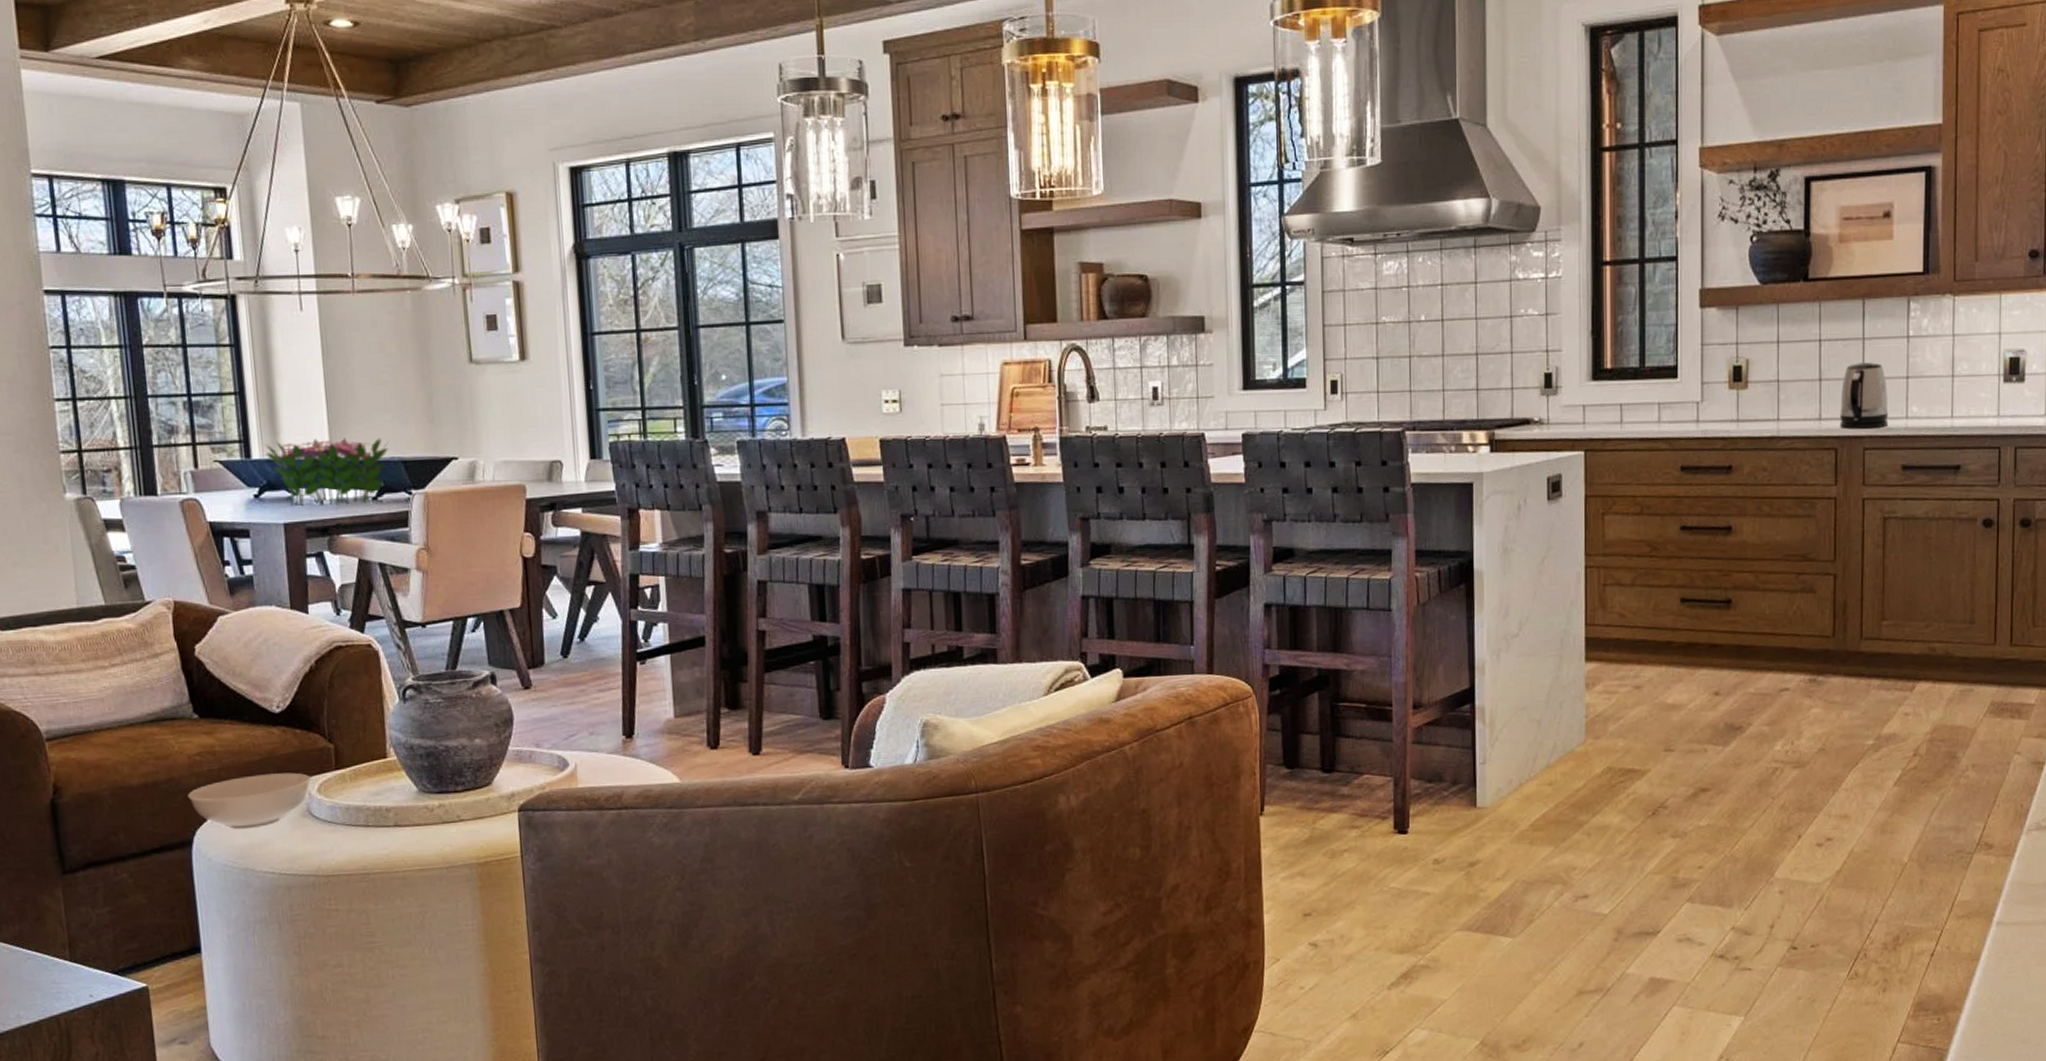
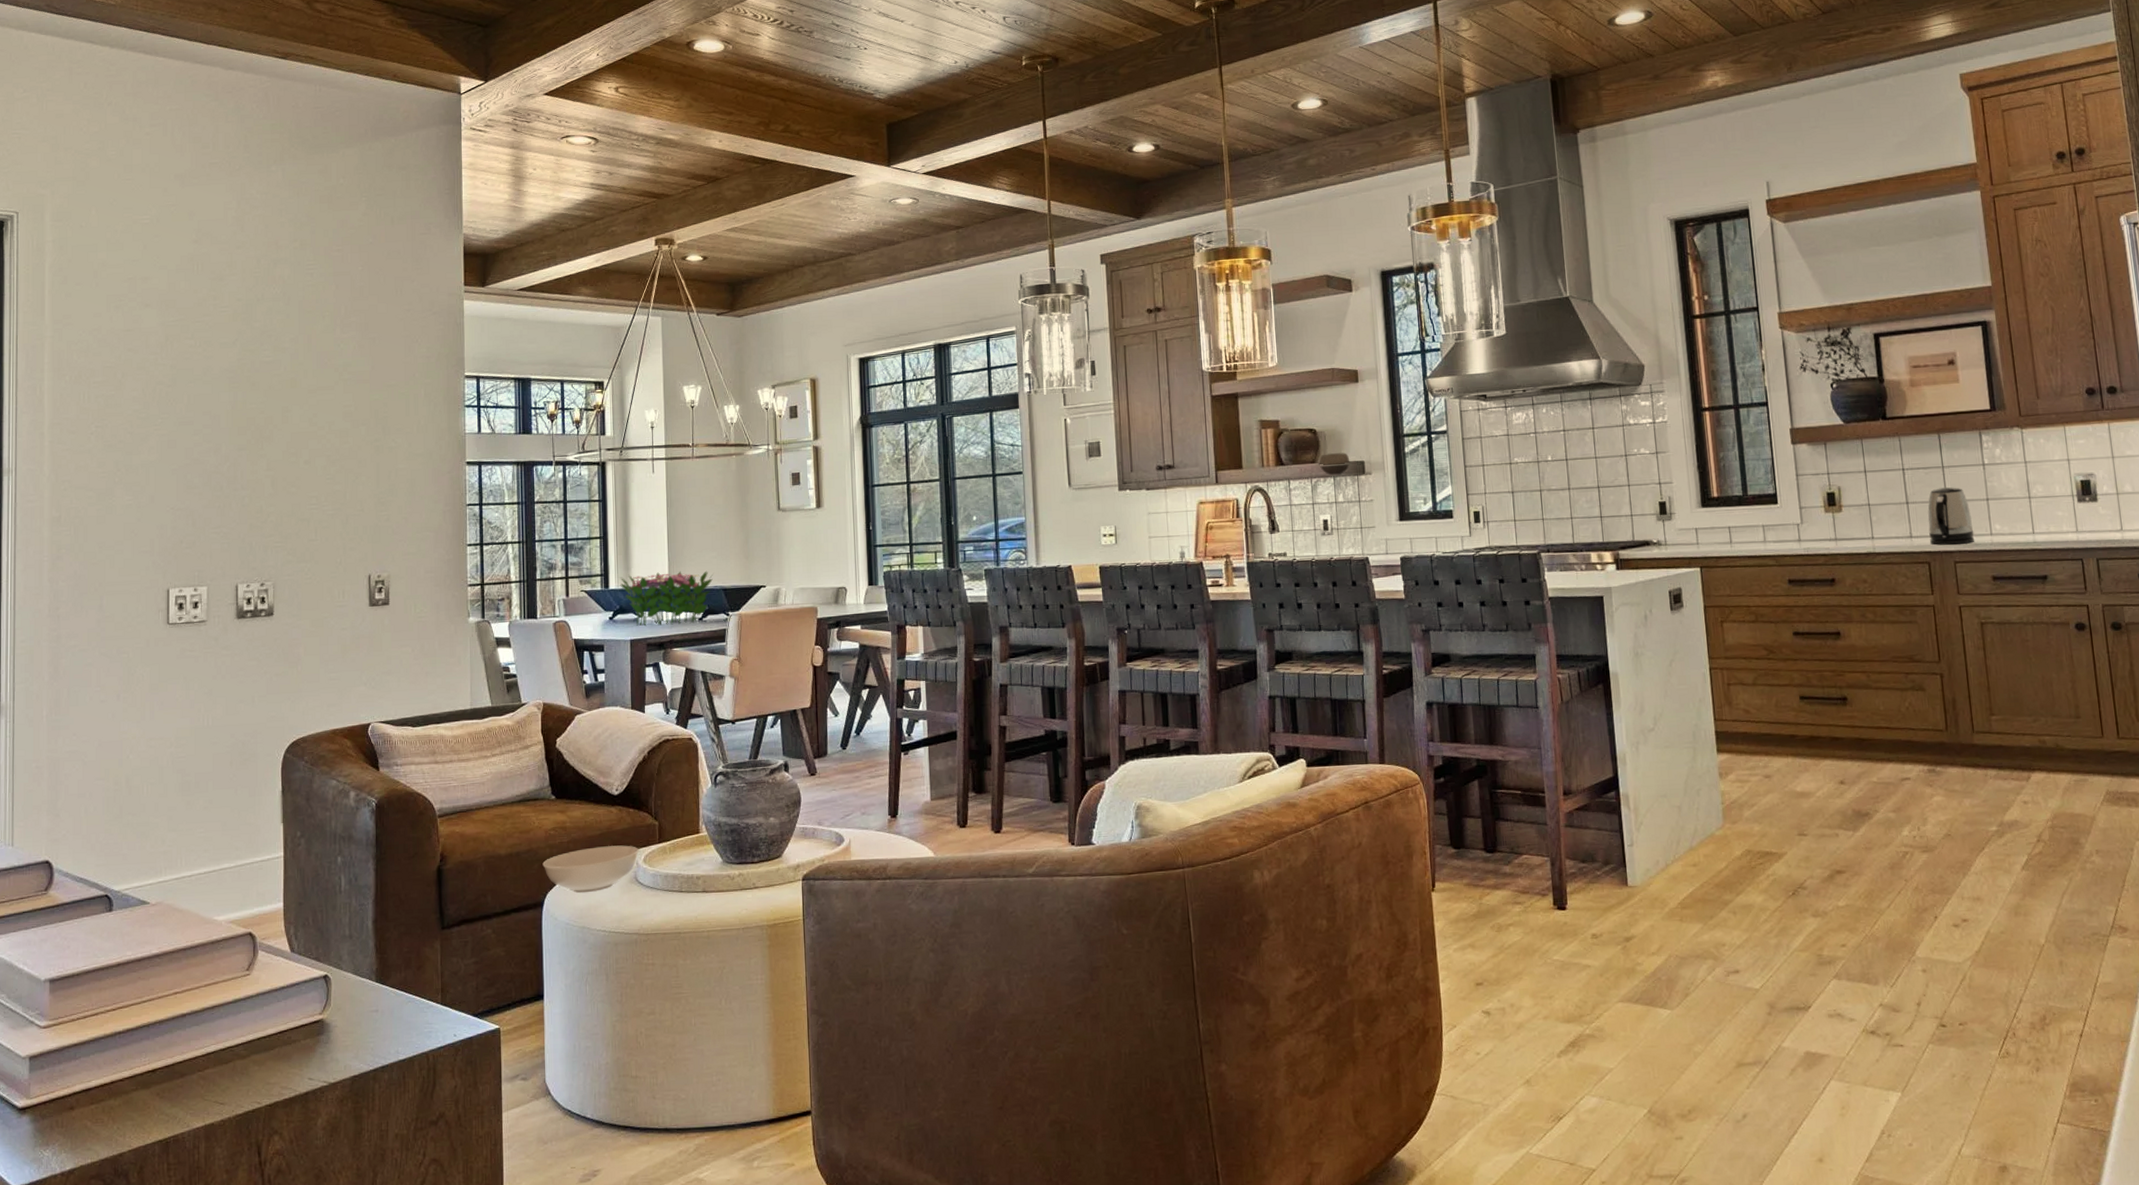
ceramic bowl: none [1149,305,1186,332] -> present [1318,453,1349,475]

